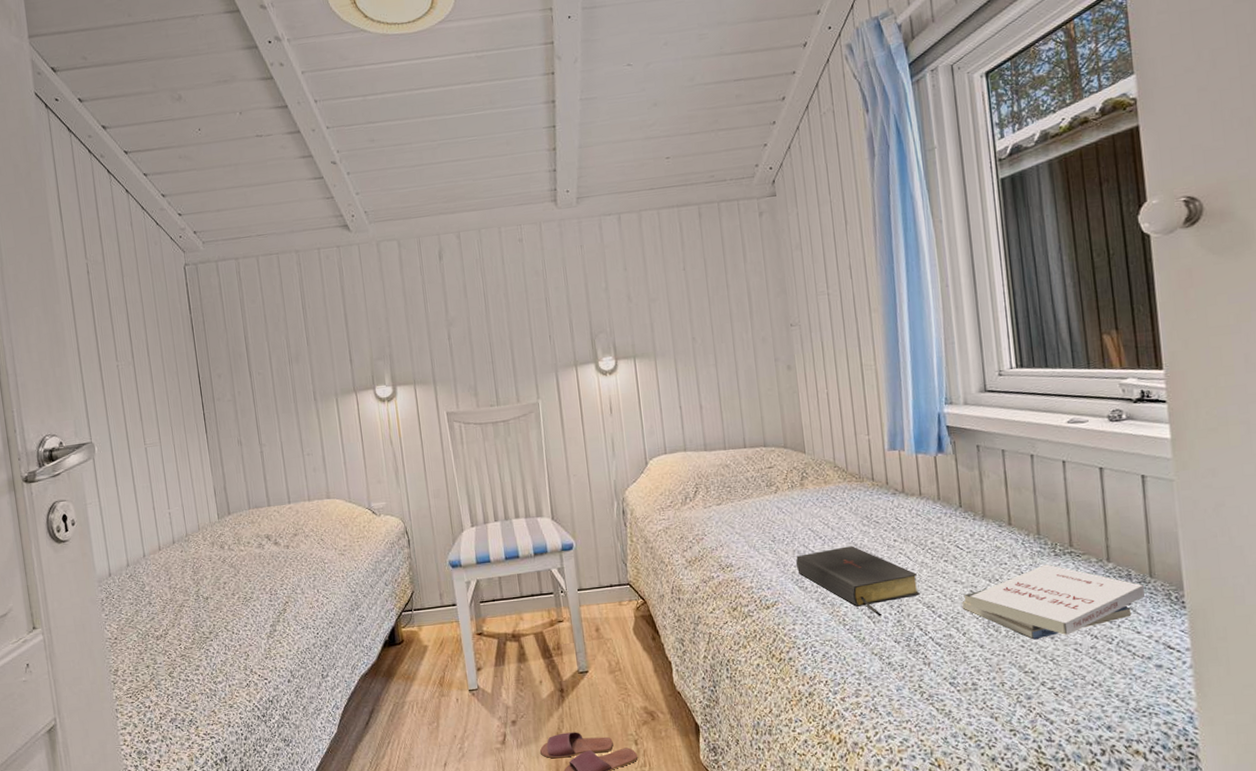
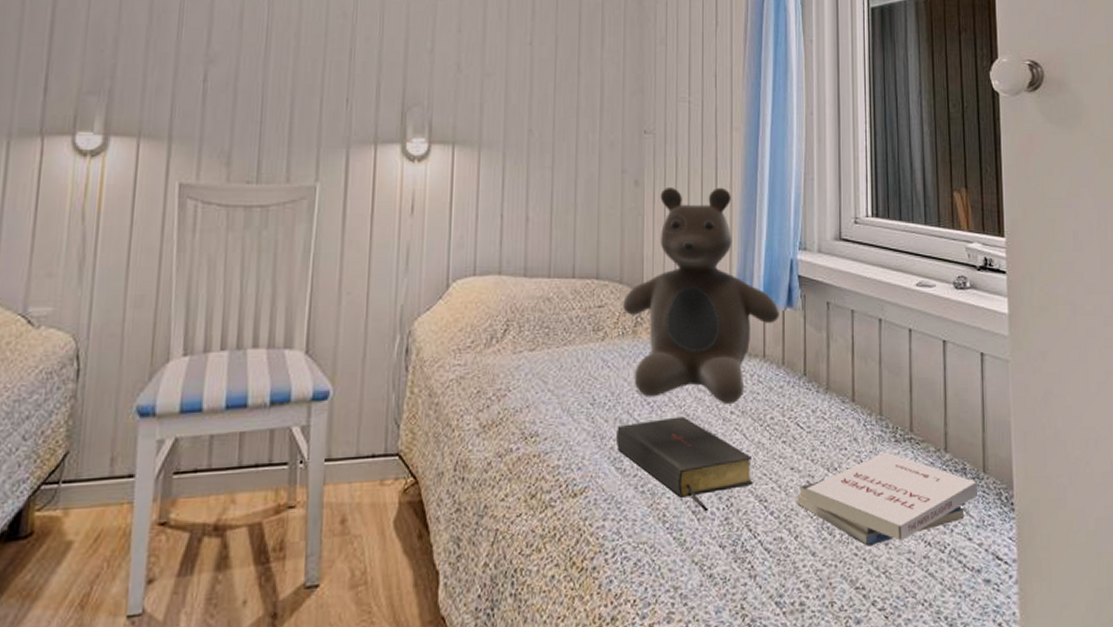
teddy bear: none [788,361,932,535] -> present [622,187,779,405]

